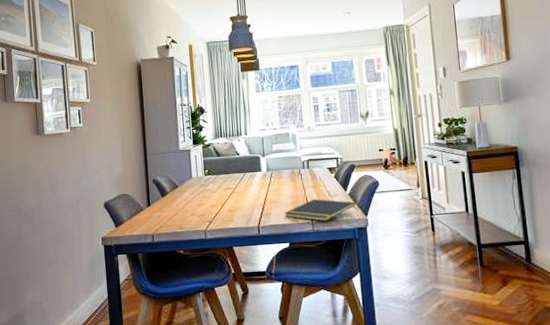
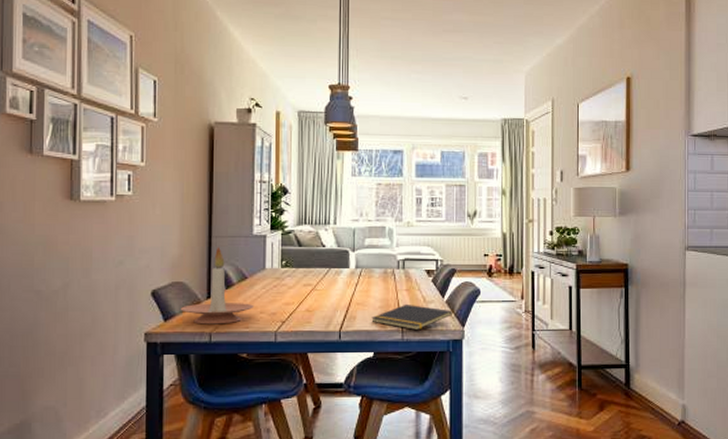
candle holder: none [128,162,186,228] -> present [181,247,255,325]

